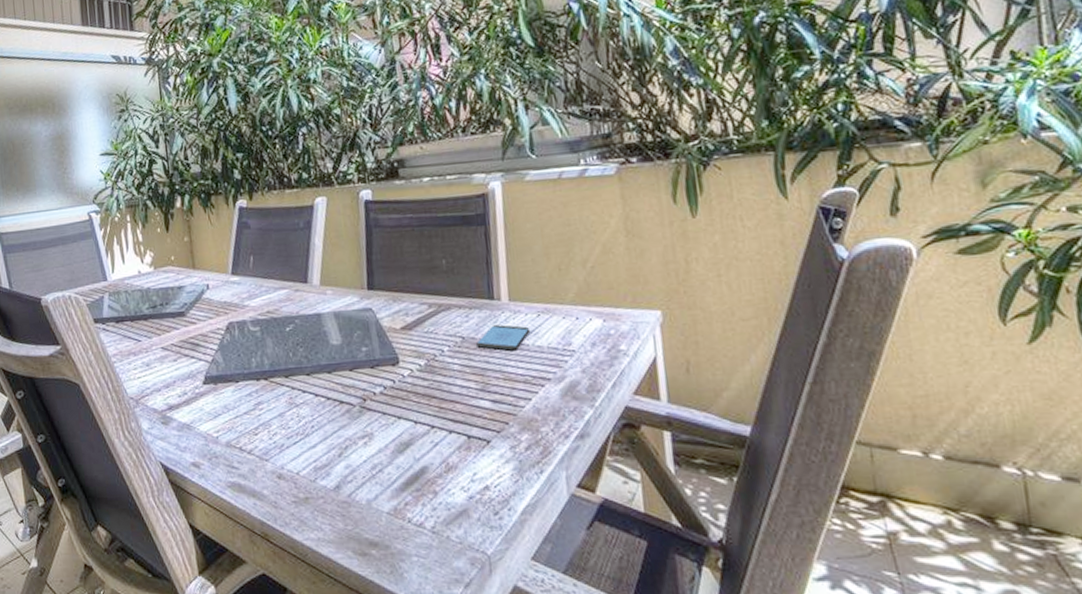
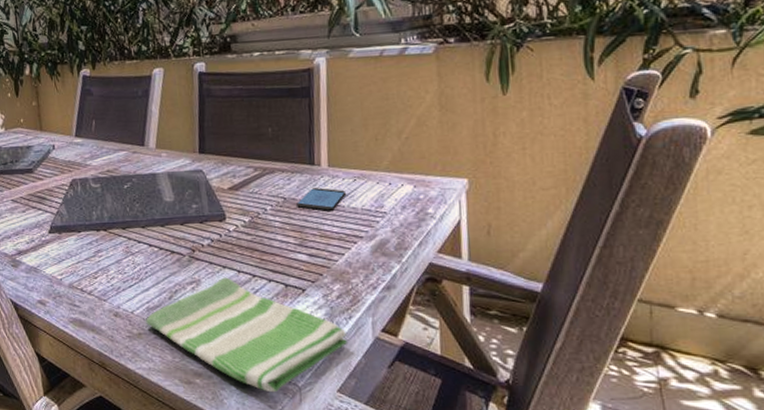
dish towel: none [312,429,541,563] -> present [145,277,349,393]

